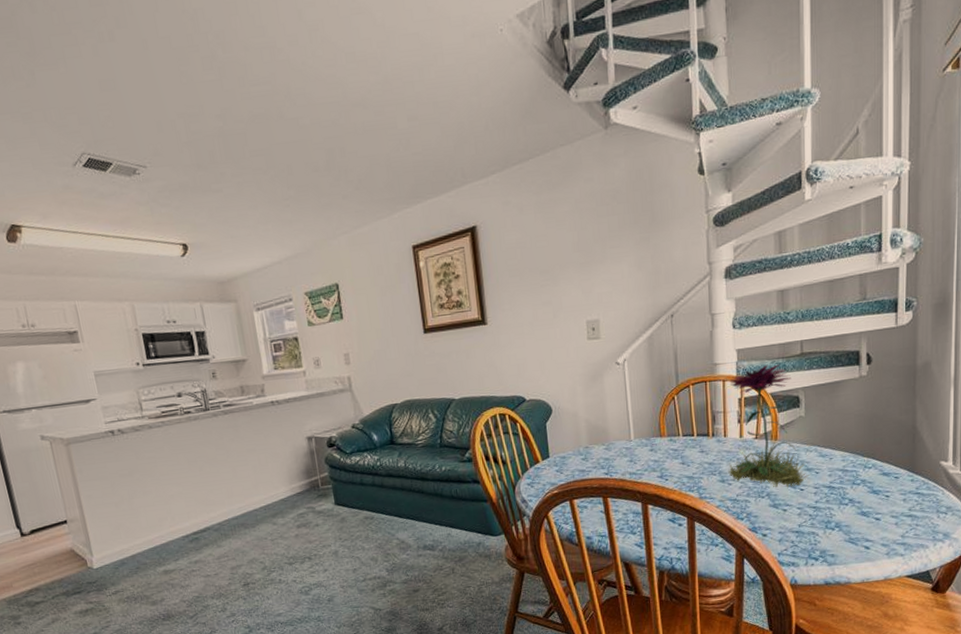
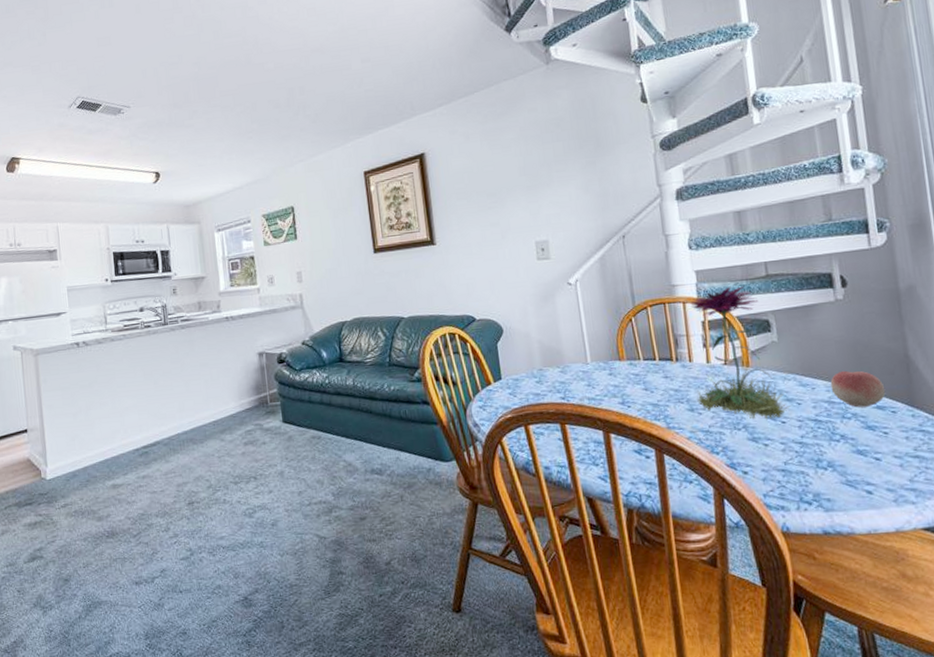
fruit: none [846,441,892,475] -> present [830,370,886,408]

